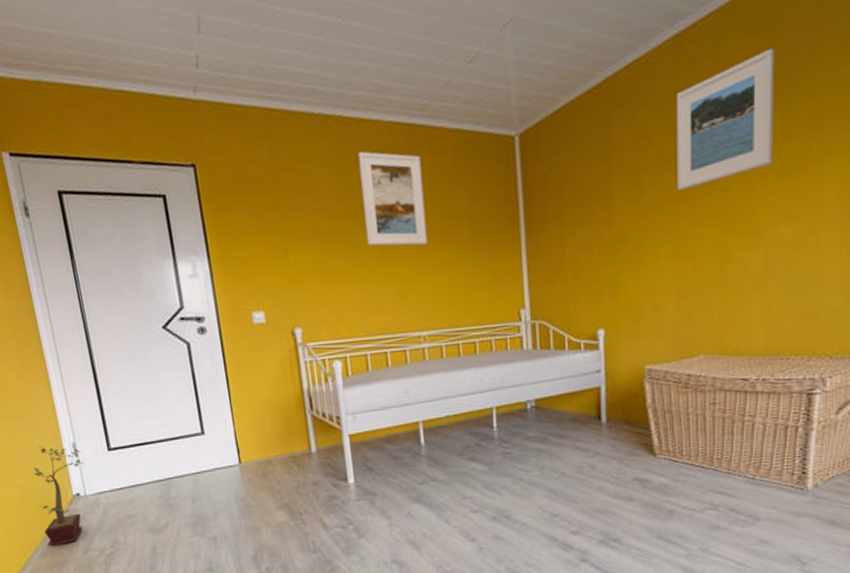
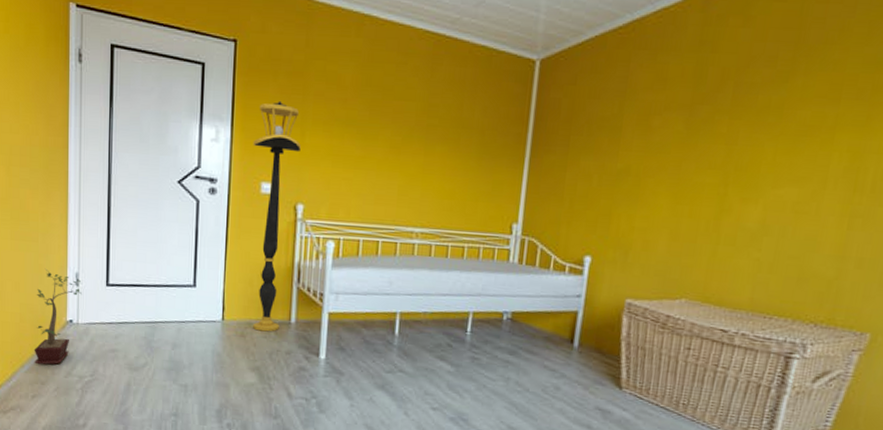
floor lamp: none [234,222,301,468] -> present [253,100,301,332]
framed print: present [358,151,428,246] -> none [379,52,443,147]
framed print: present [676,48,775,190] -> none [686,17,804,137]

